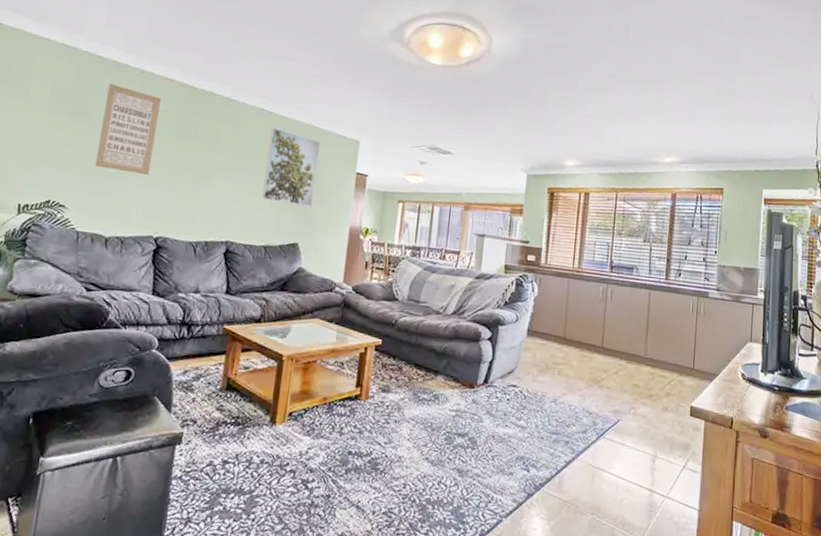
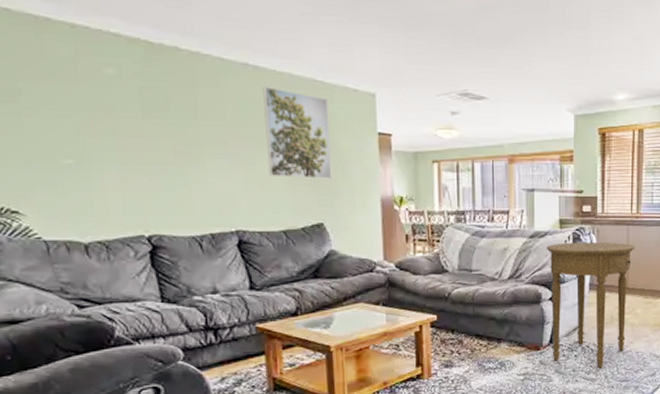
wall art: present [94,83,161,175] -> none [30,46,119,161]
side table: none [485,287,575,417] -> present [546,241,635,368]

